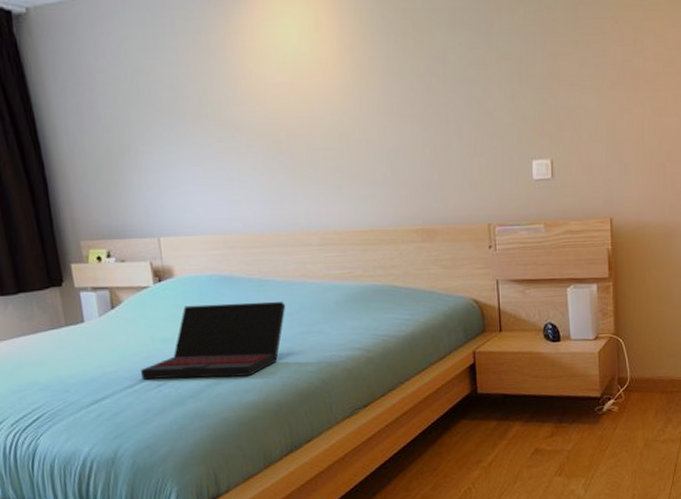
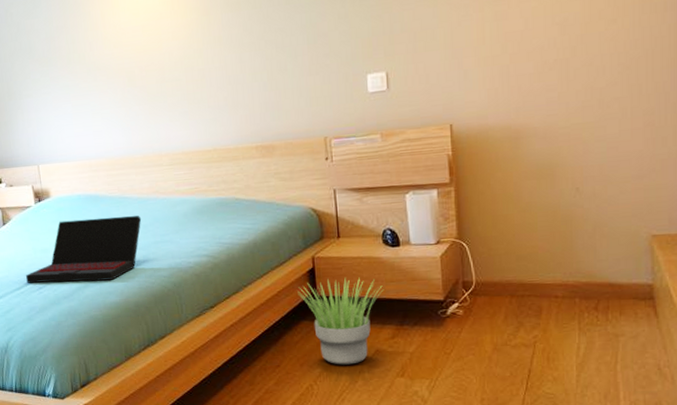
potted plant: none [457,373,543,466] -> present [298,277,383,365]

